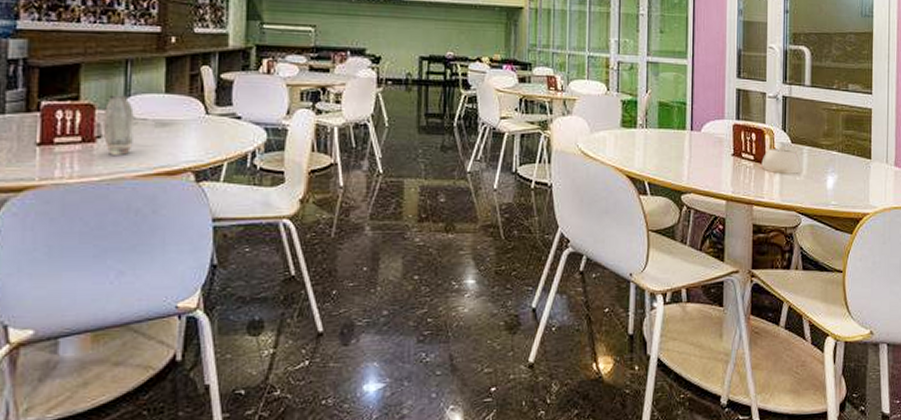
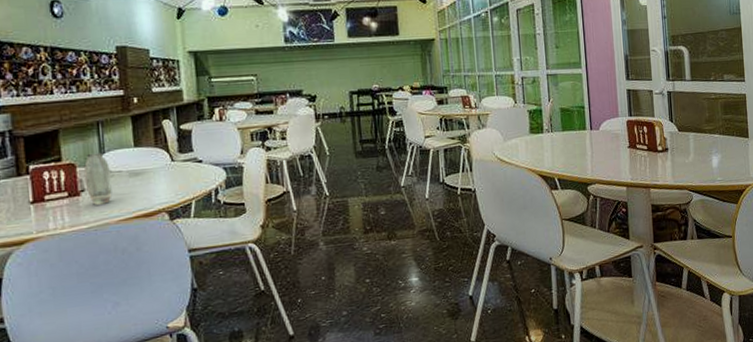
sugar bowl: present [761,146,800,174] -> none [654,135,688,159]

